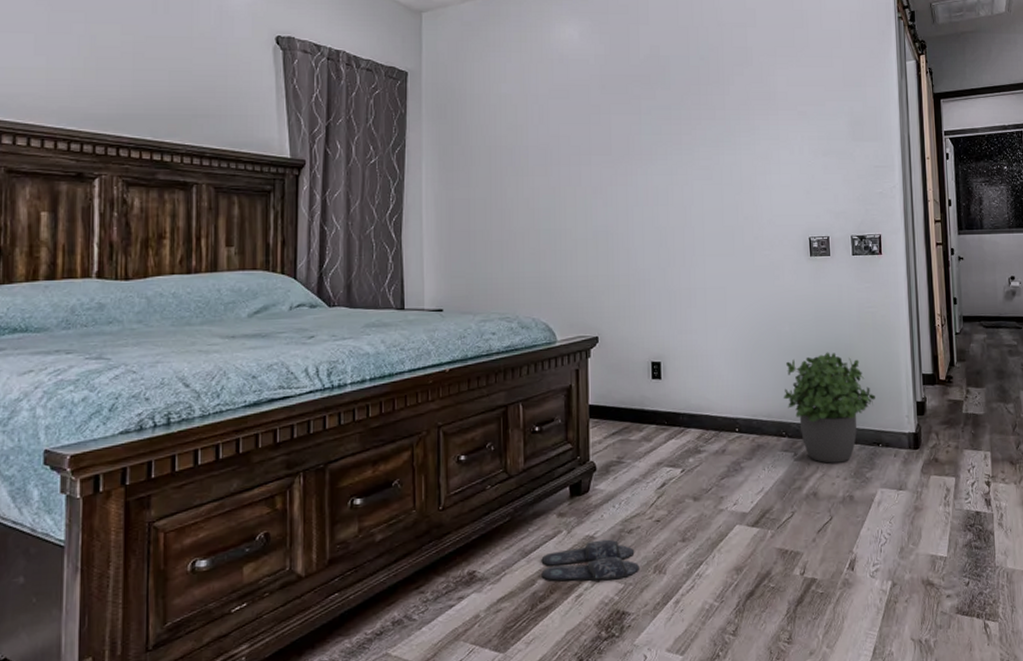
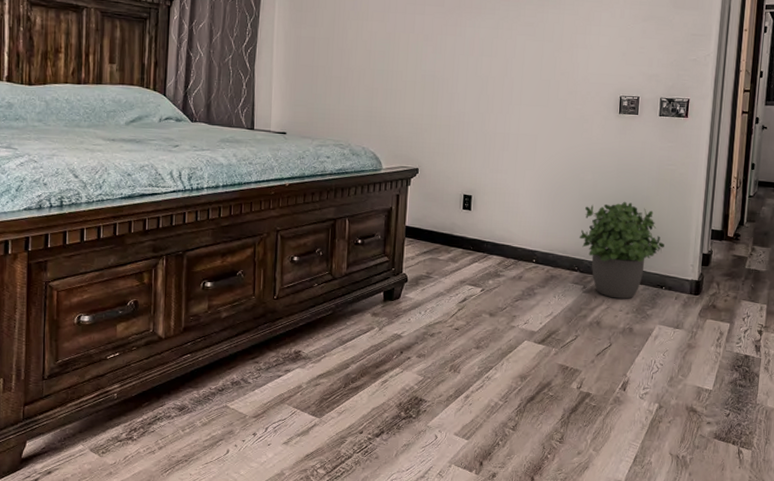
slippers: present [541,539,639,582] -> none [355,339,437,373]

